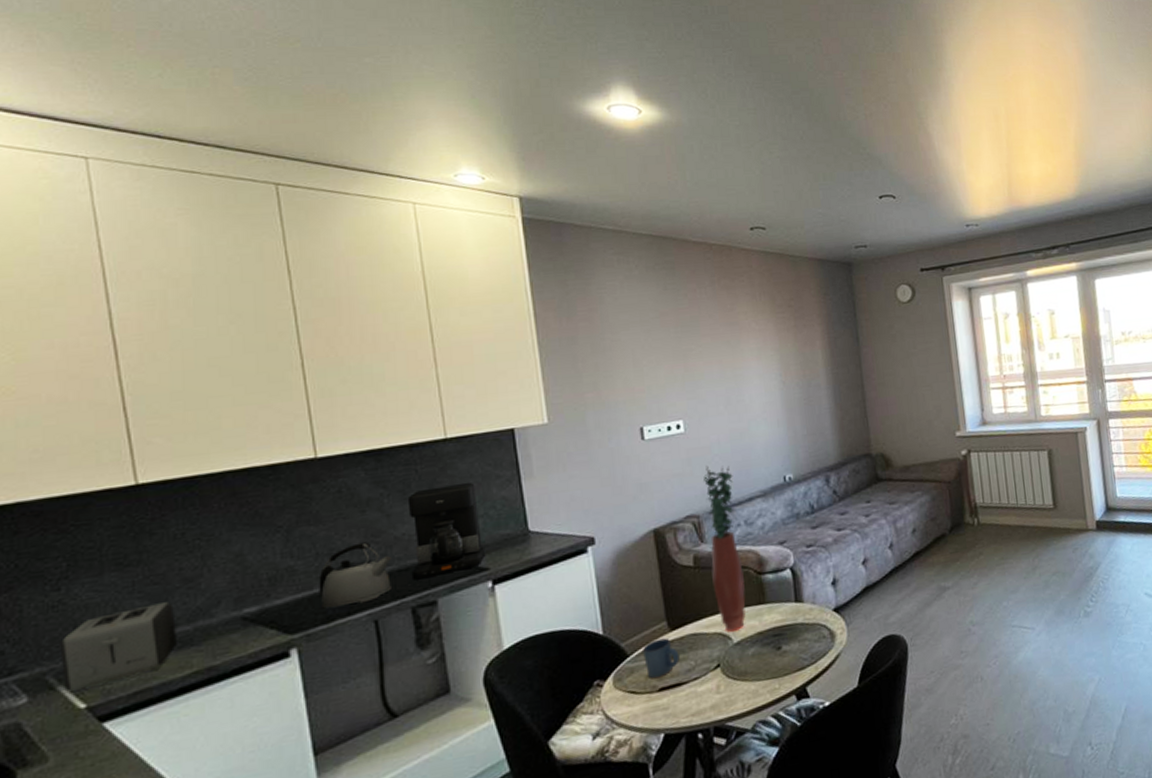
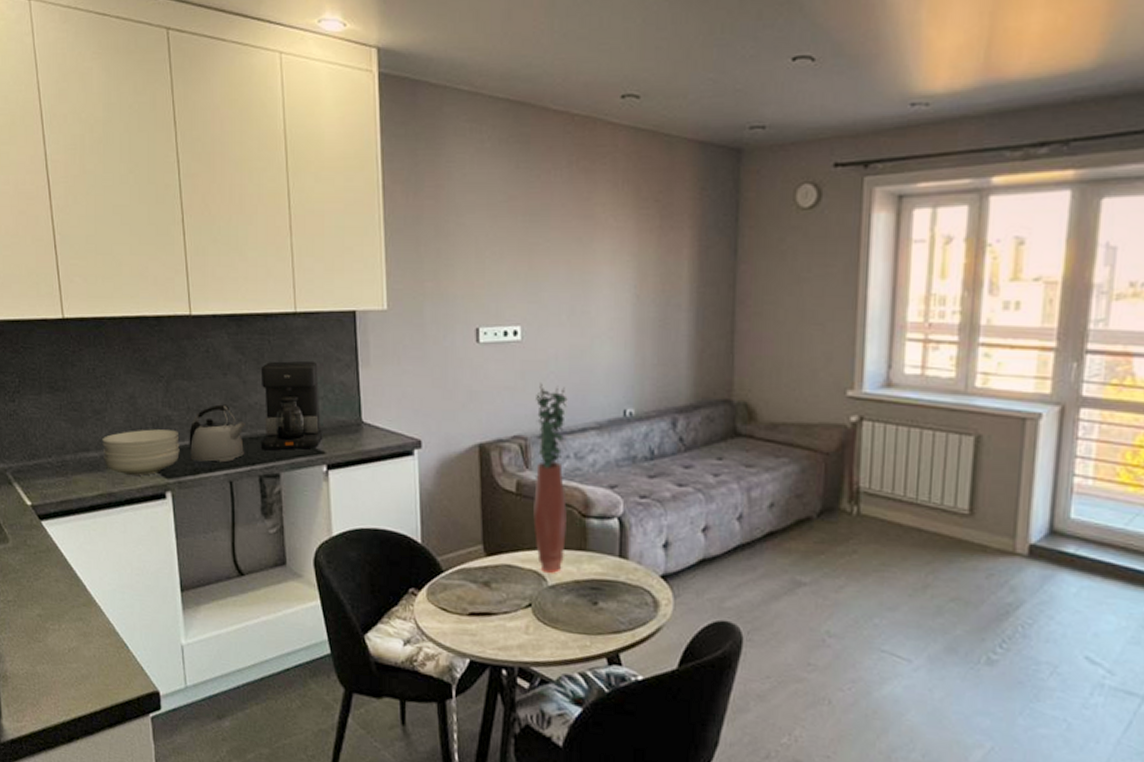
toaster: present [59,602,177,691] -> none [15,428,89,491]
bowl: none [197,580,307,642] -> present [102,429,180,476]
mug: present [643,638,680,679] -> none [457,561,492,602]

